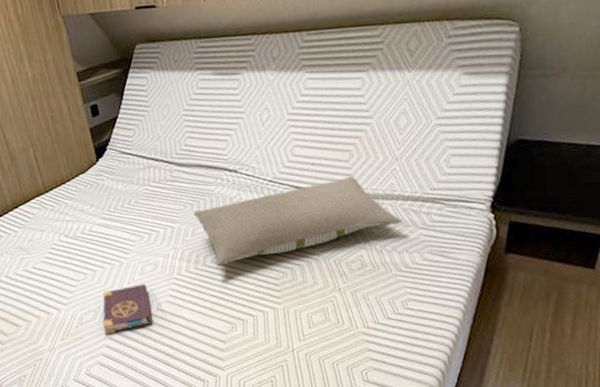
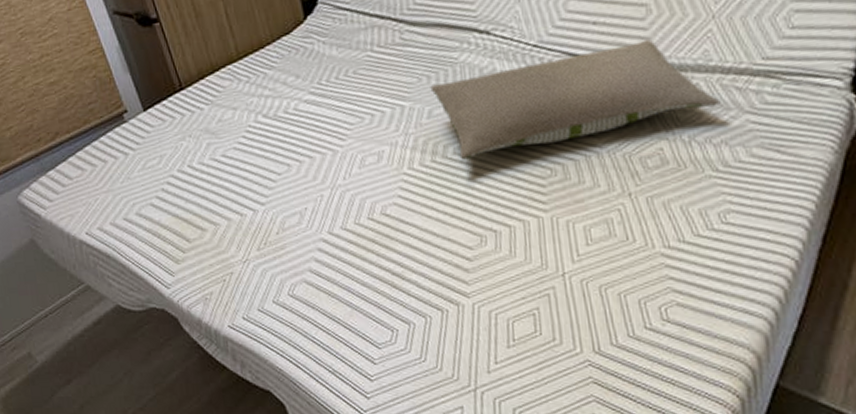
book: present [102,283,152,335] -> none [310,179,375,245]

